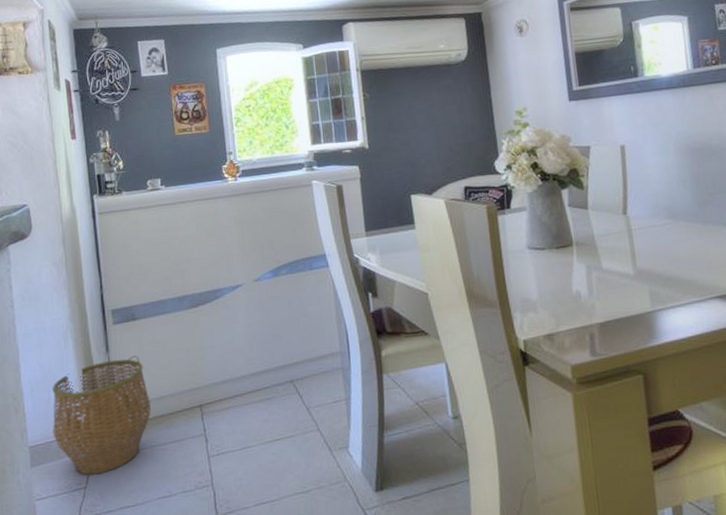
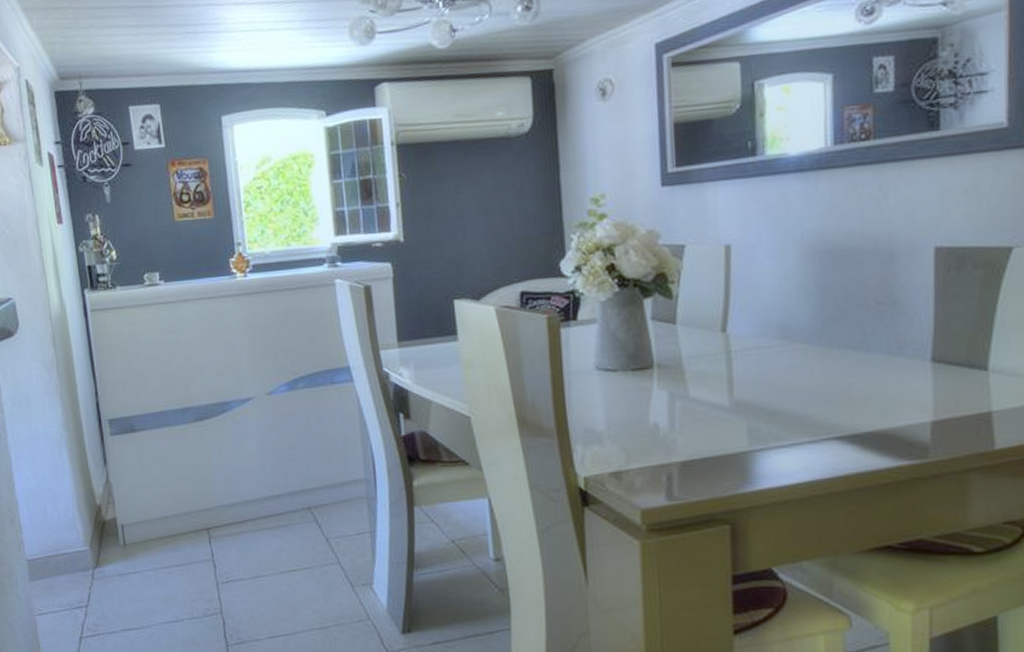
basket: present [51,355,152,475] -> none [47,470,155,594]

